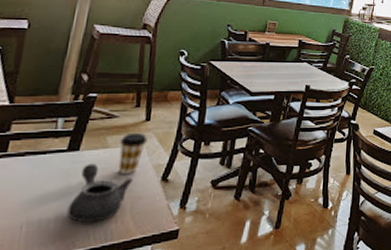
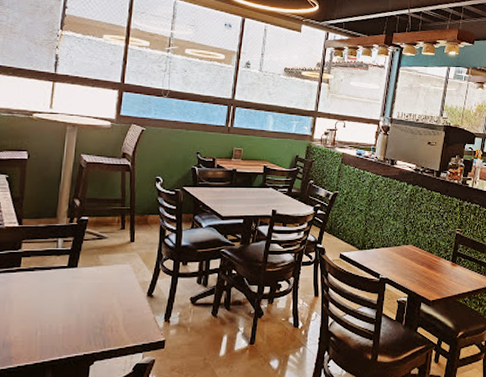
teapot: present [66,163,133,223] -> none [71,279,124,330]
coffee cup: present [118,132,148,175] -> none [110,252,133,290]

